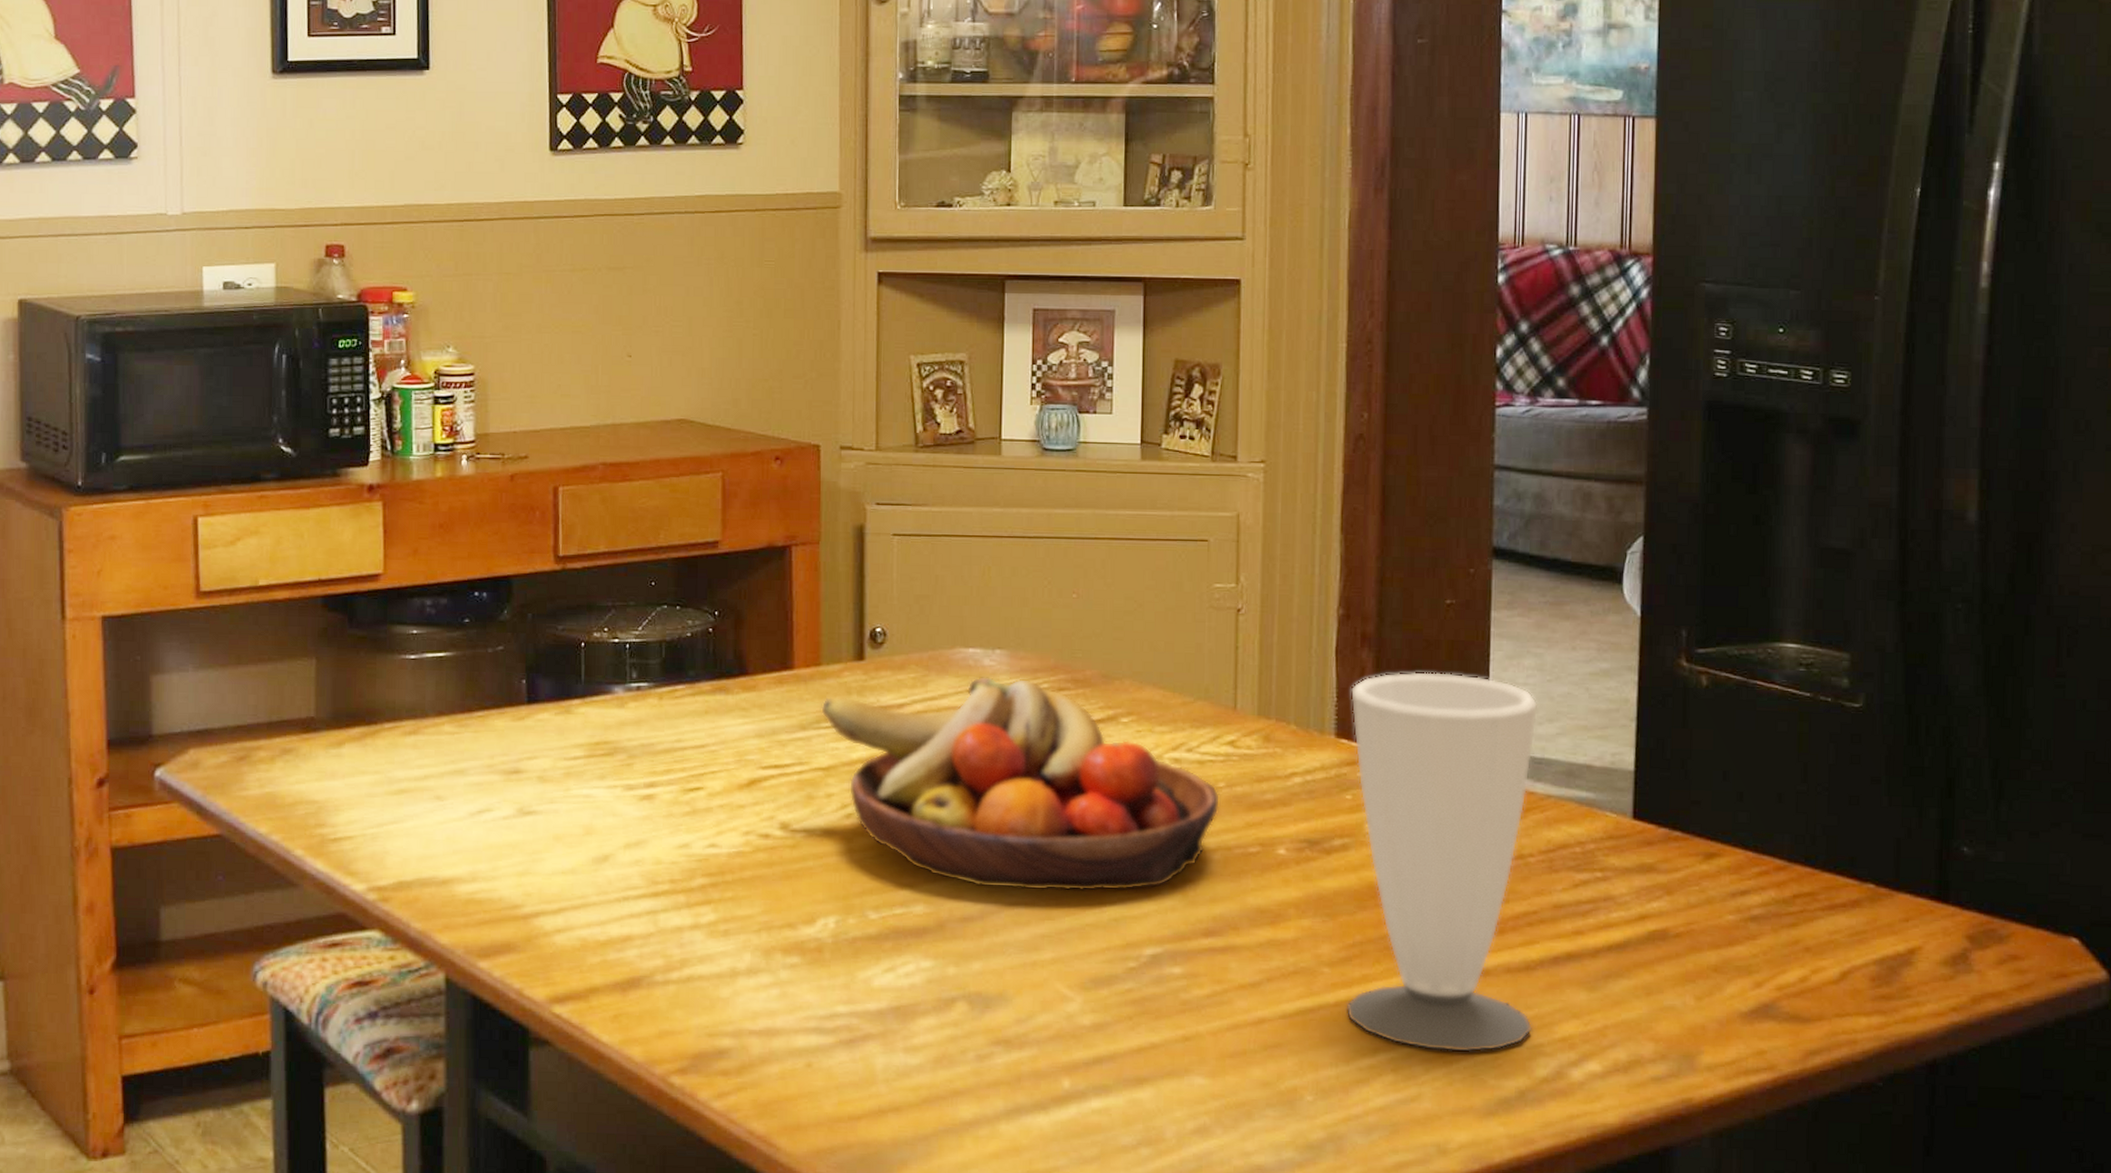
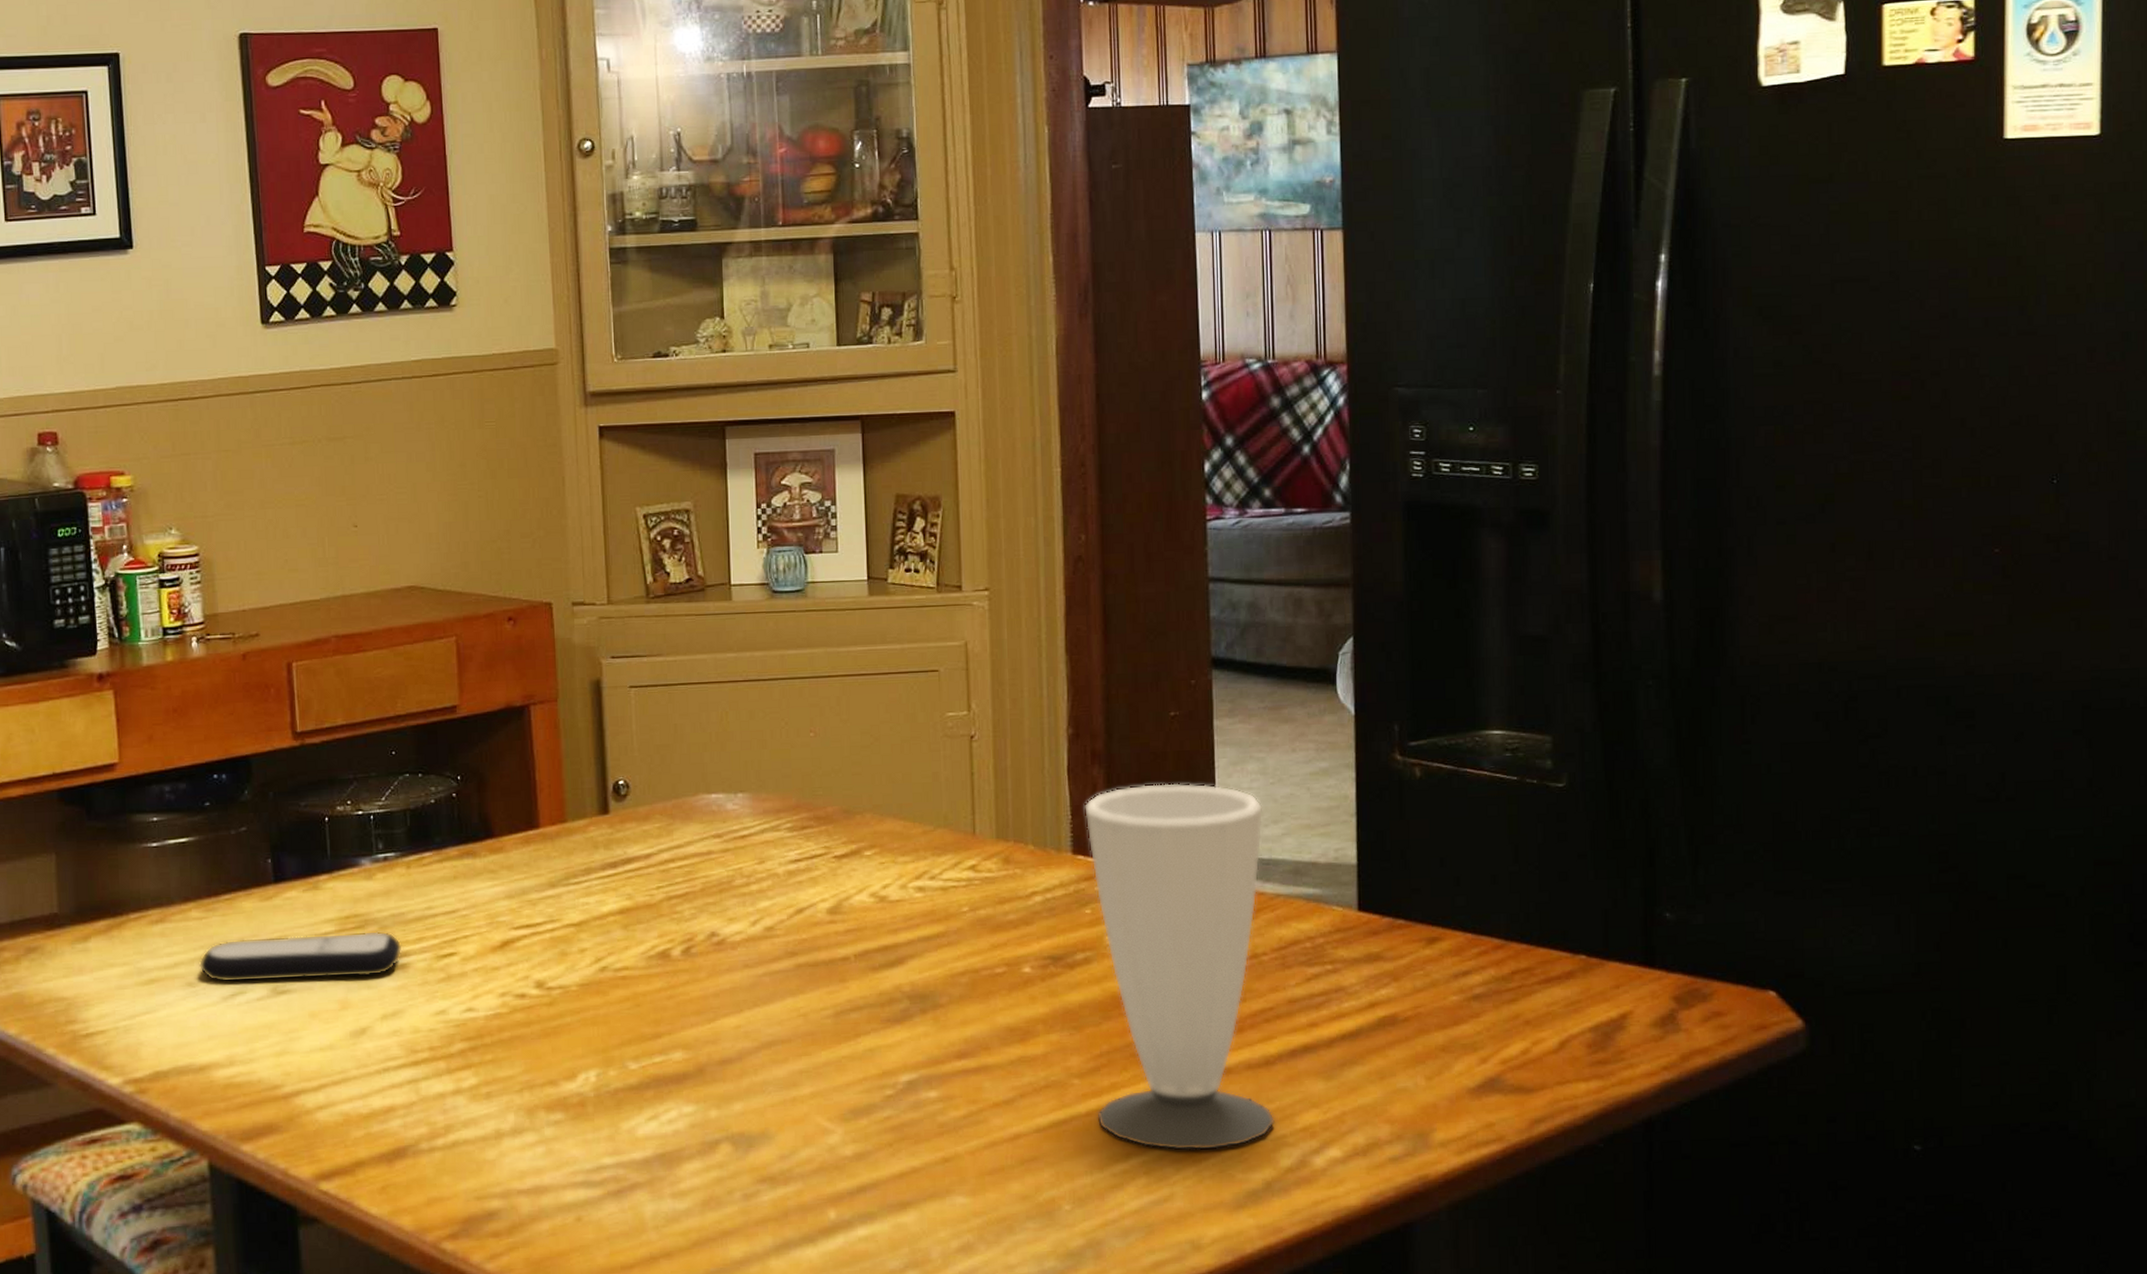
remote control: none [448,756,650,805] -> present [198,931,403,983]
fruit bowl: present [821,676,1221,892] -> none [569,819,965,1030]

